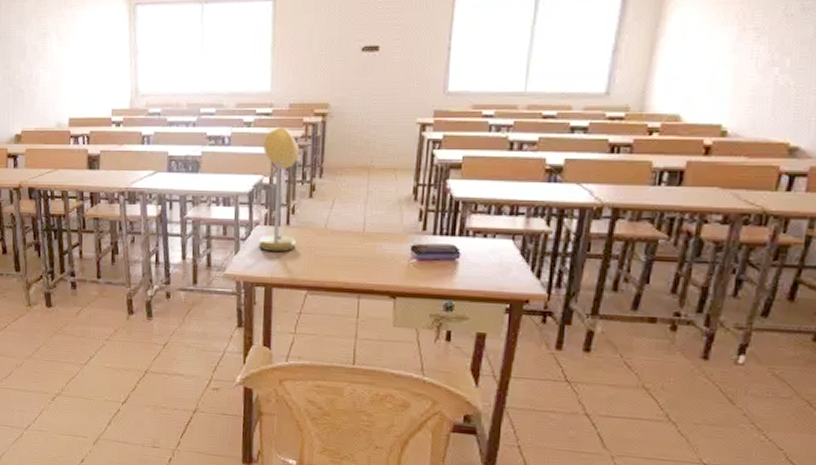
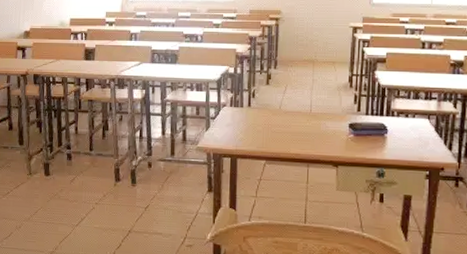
desk lamp: present [259,126,299,253] -> none [226,27,258,129]

